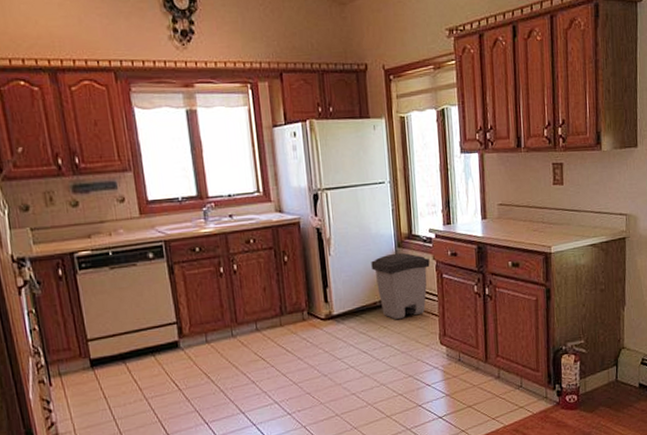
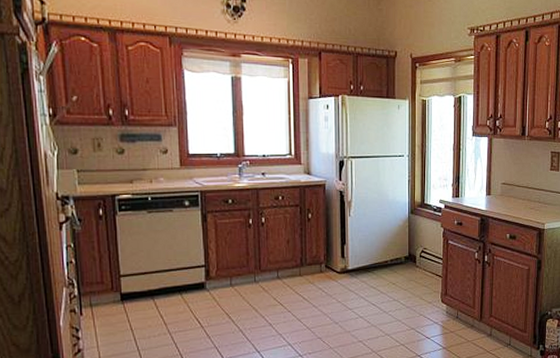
trash can: present [371,253,430,320] -> none [386,218,438,278]

